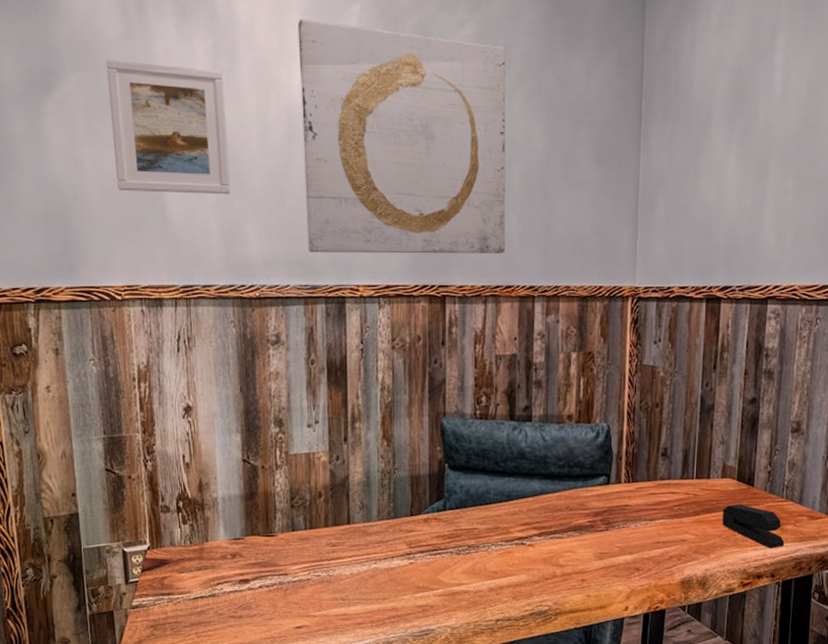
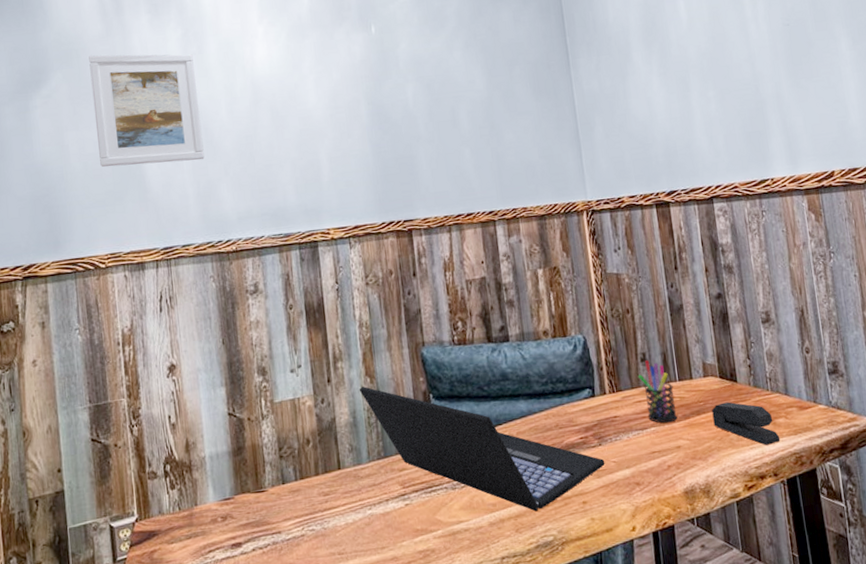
wall art: present [297,19,506,254] -> none [256,3,462,204]
laptop: none [375,449,609,583] -> present [359,386,605,512]
pen holder: none [655,455,689,517] -> present [638,360,677,423]

